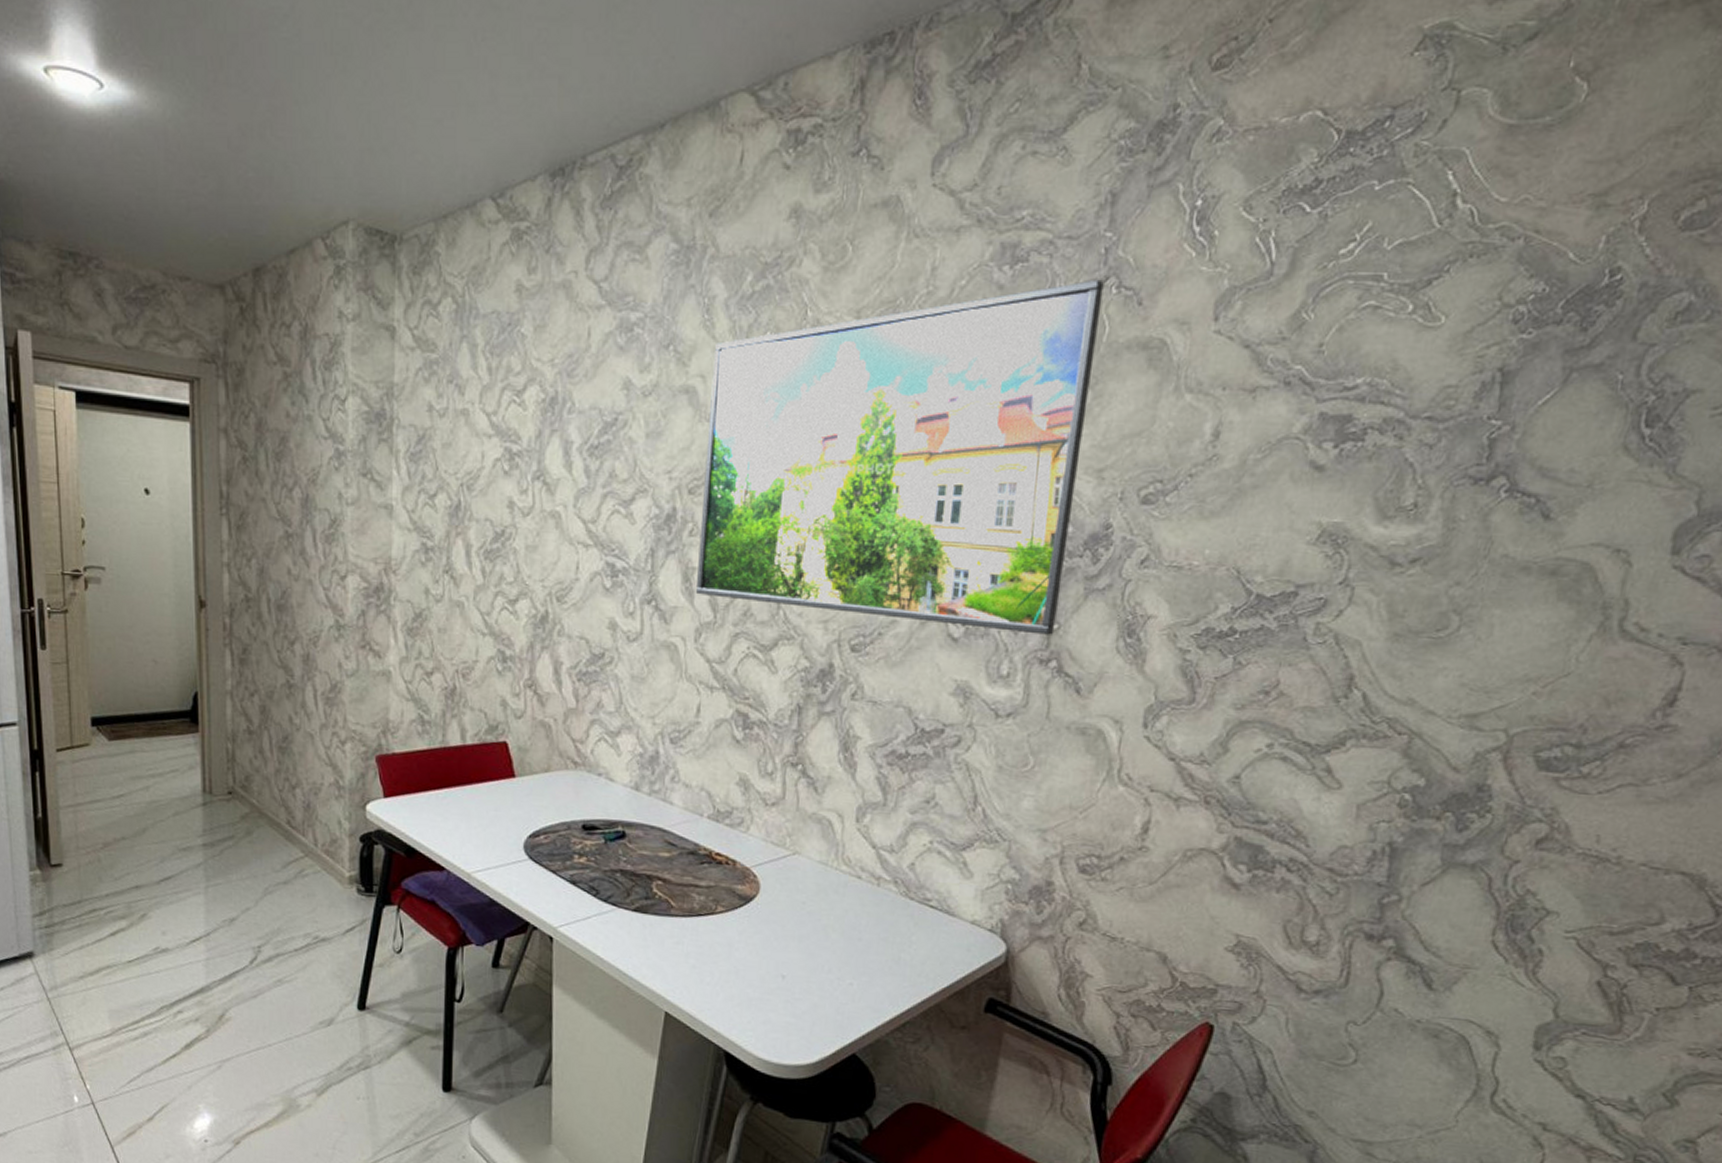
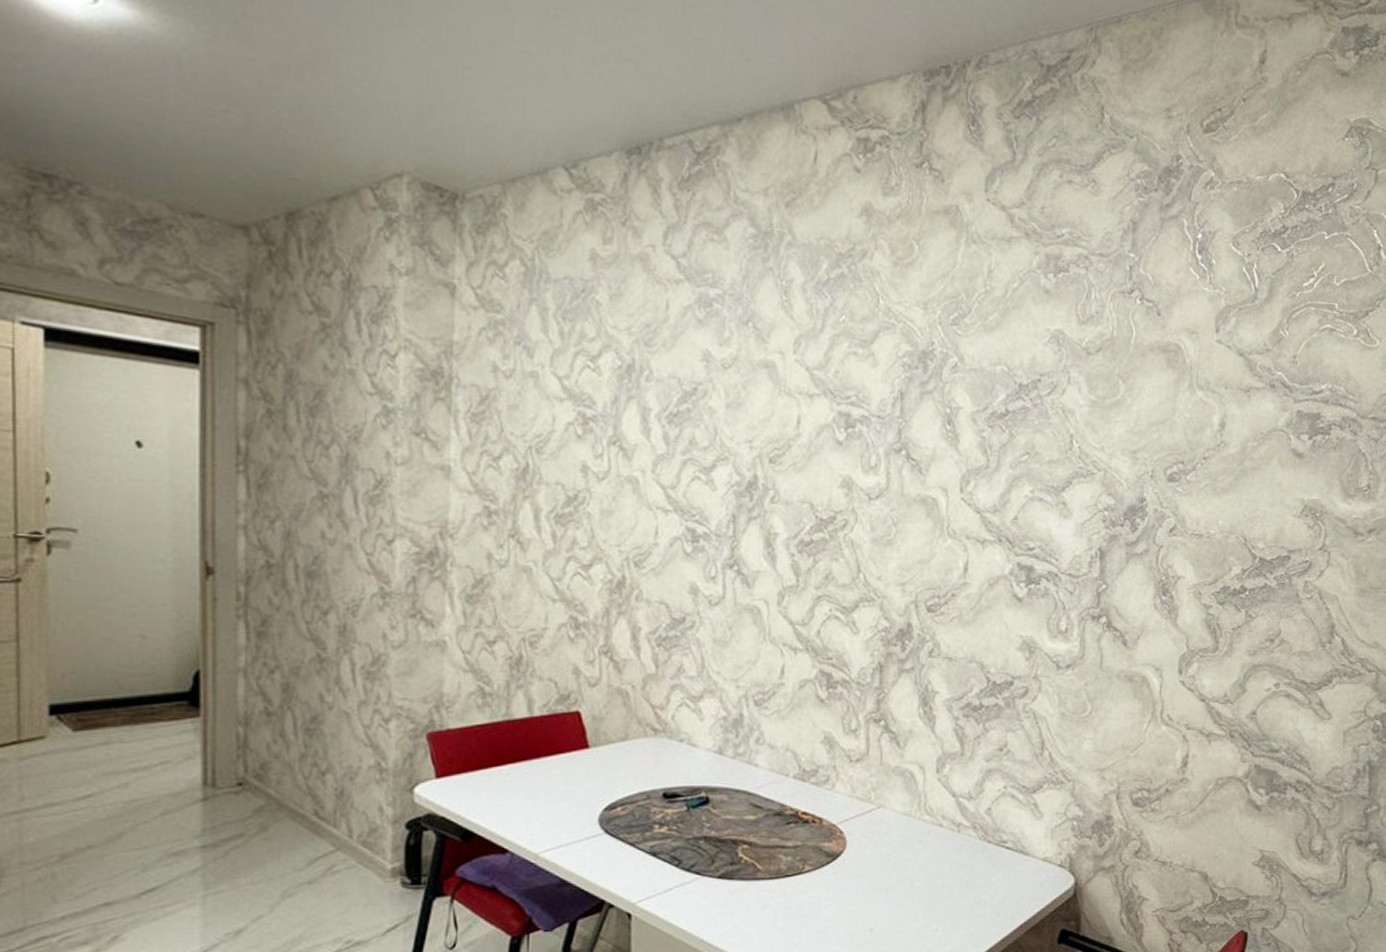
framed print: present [695,279,1104,635] -> none [777,291,1130,594]

